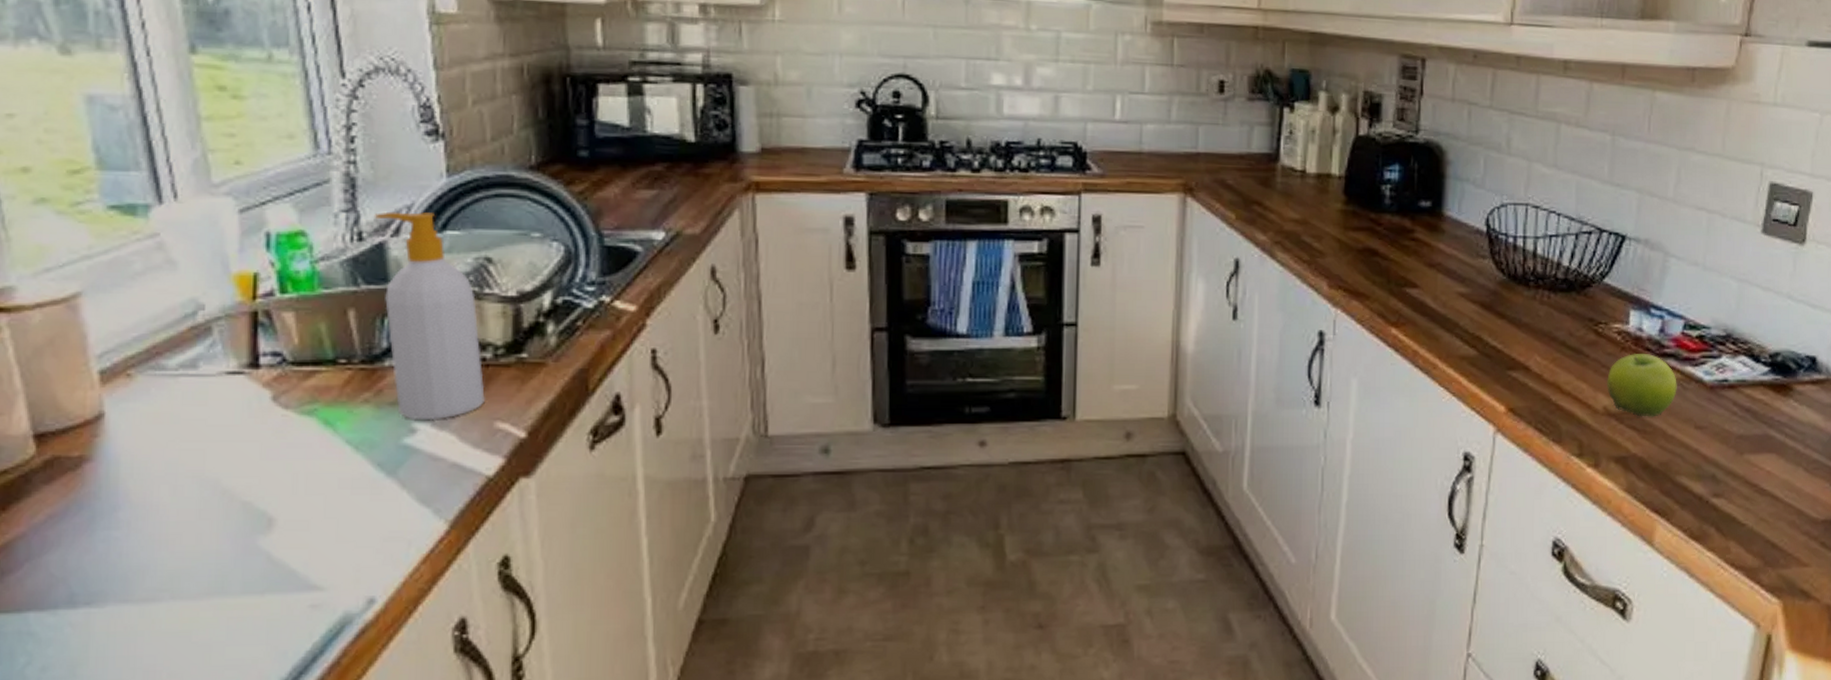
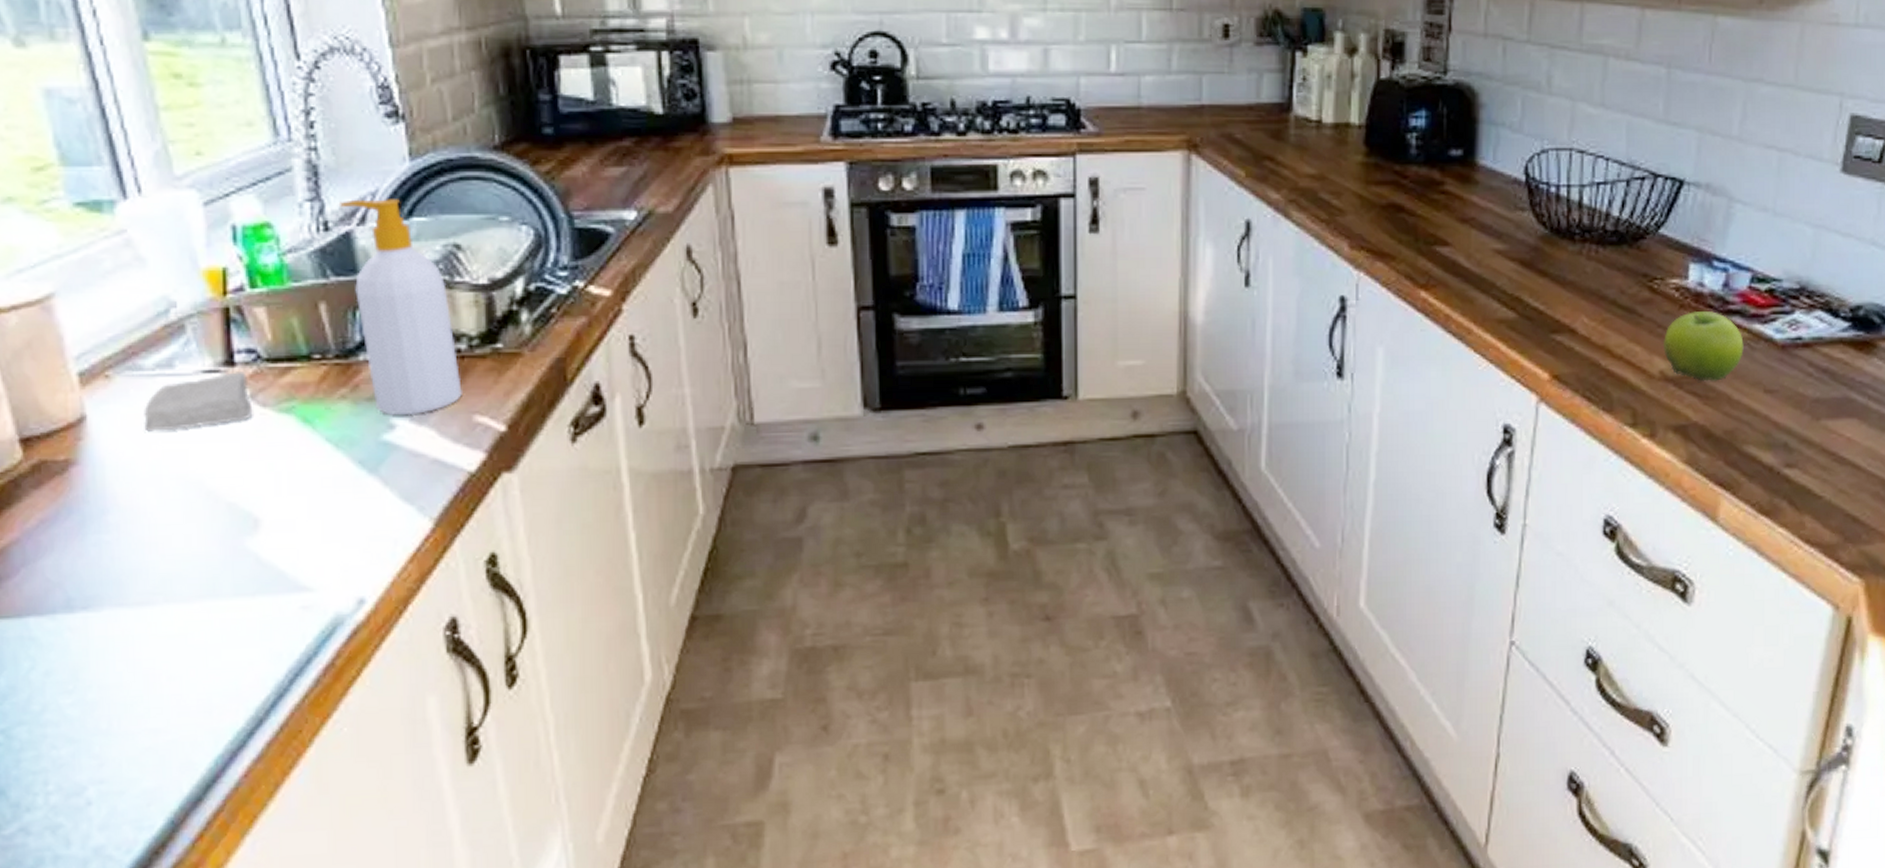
soap bar: none [163,374,275,430] -> present [144,372,253,432]

